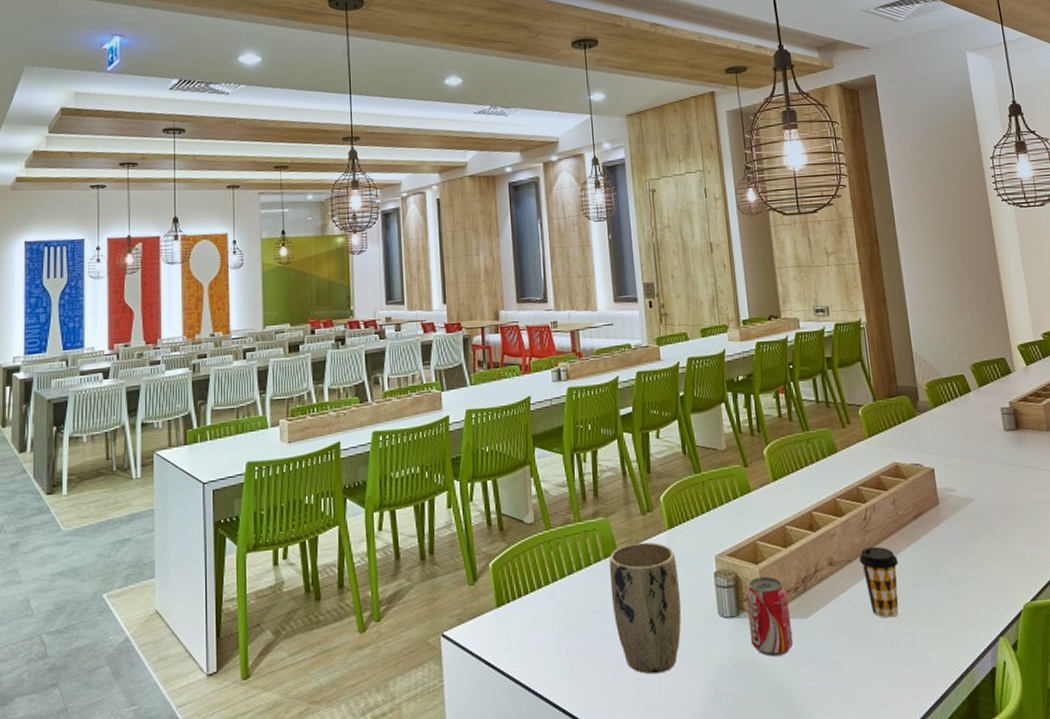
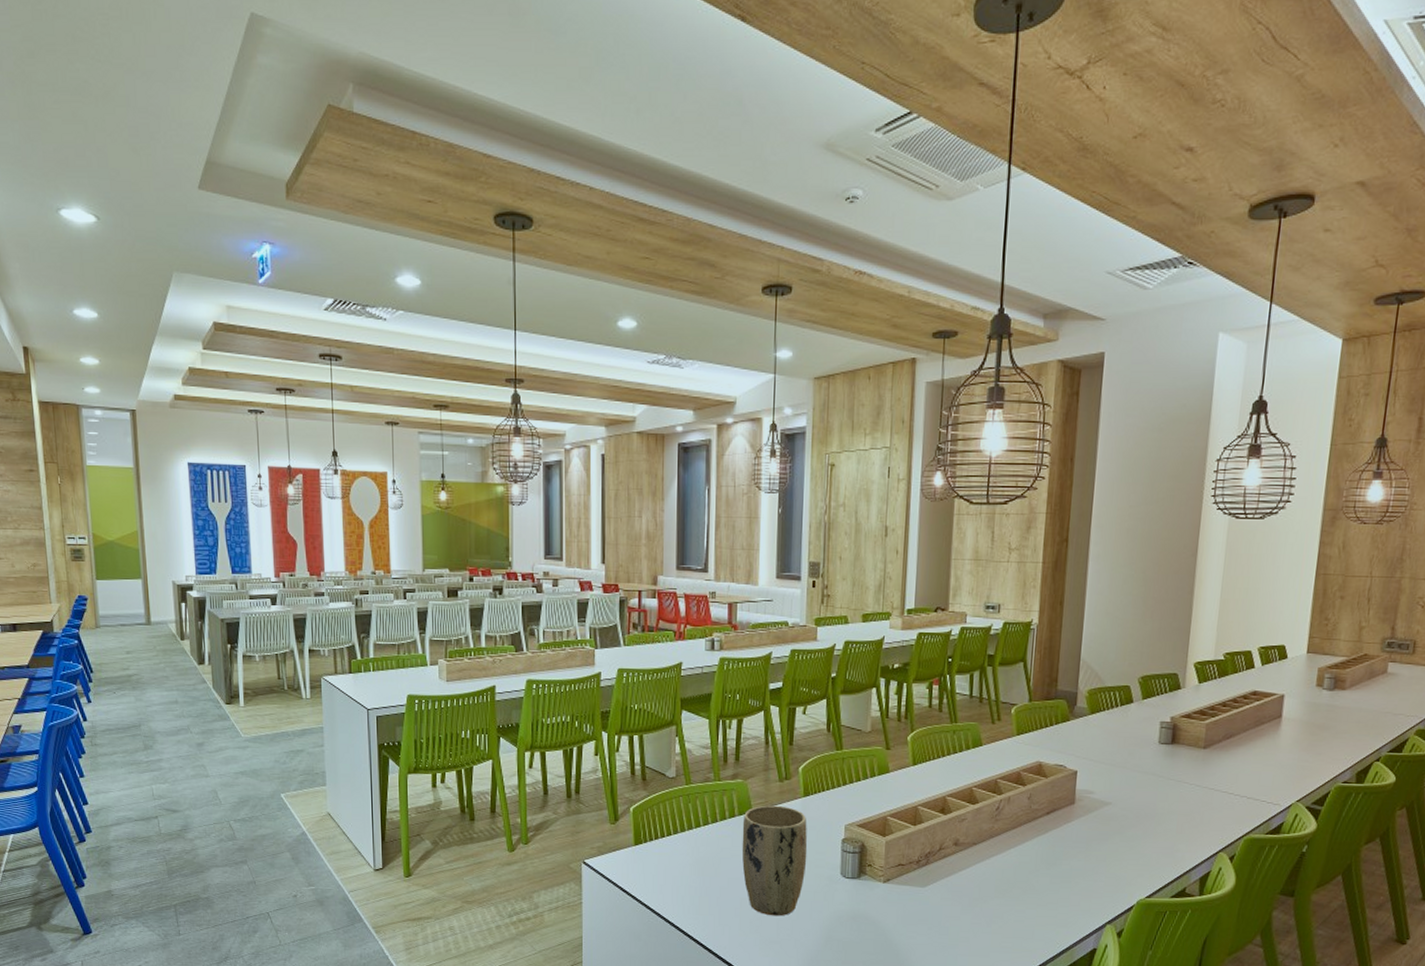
beverage can: present [746,576,794,657] -> none [867,847,909,915]
coffee cup: present [859,546,899,618] -> none [985,834,1023,896]

